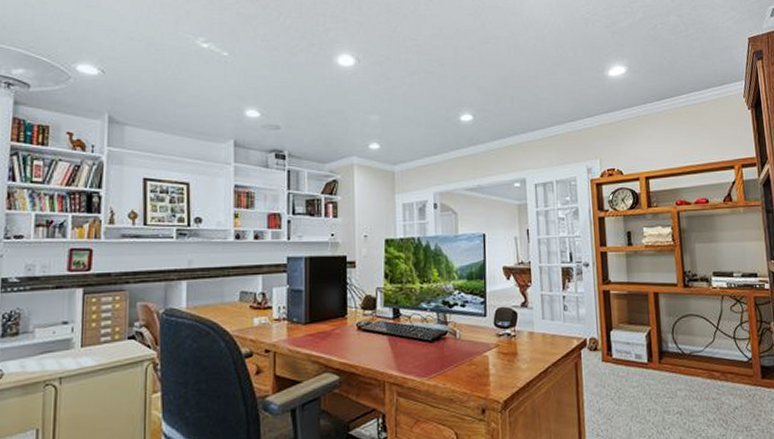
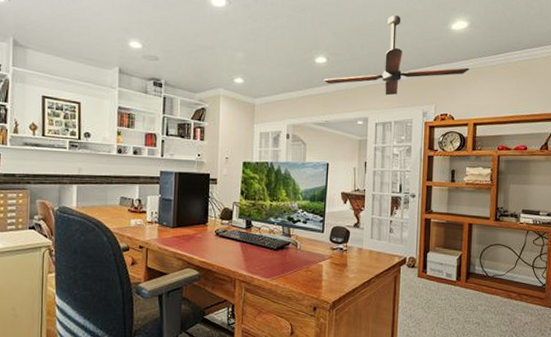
ceiling fan: none [471,65,634,152] -> present [323,15,470,96]

